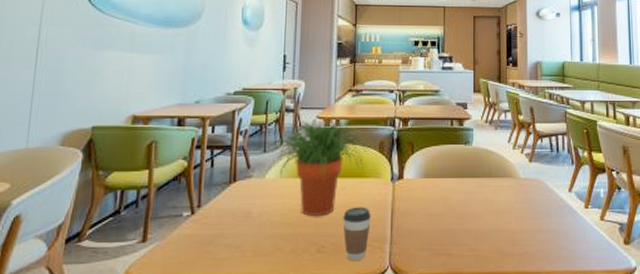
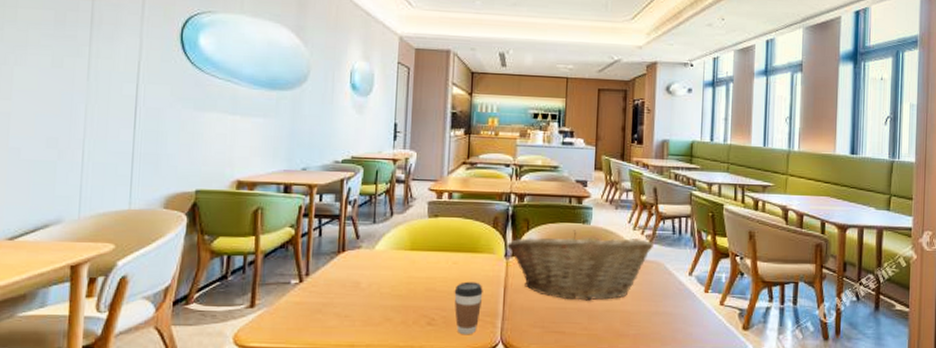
potted plant: present [265,118,370,216] -> none [375,190,484,289]
fruit basket: none [392,151,533,222] -> present [506,230,653,301]

